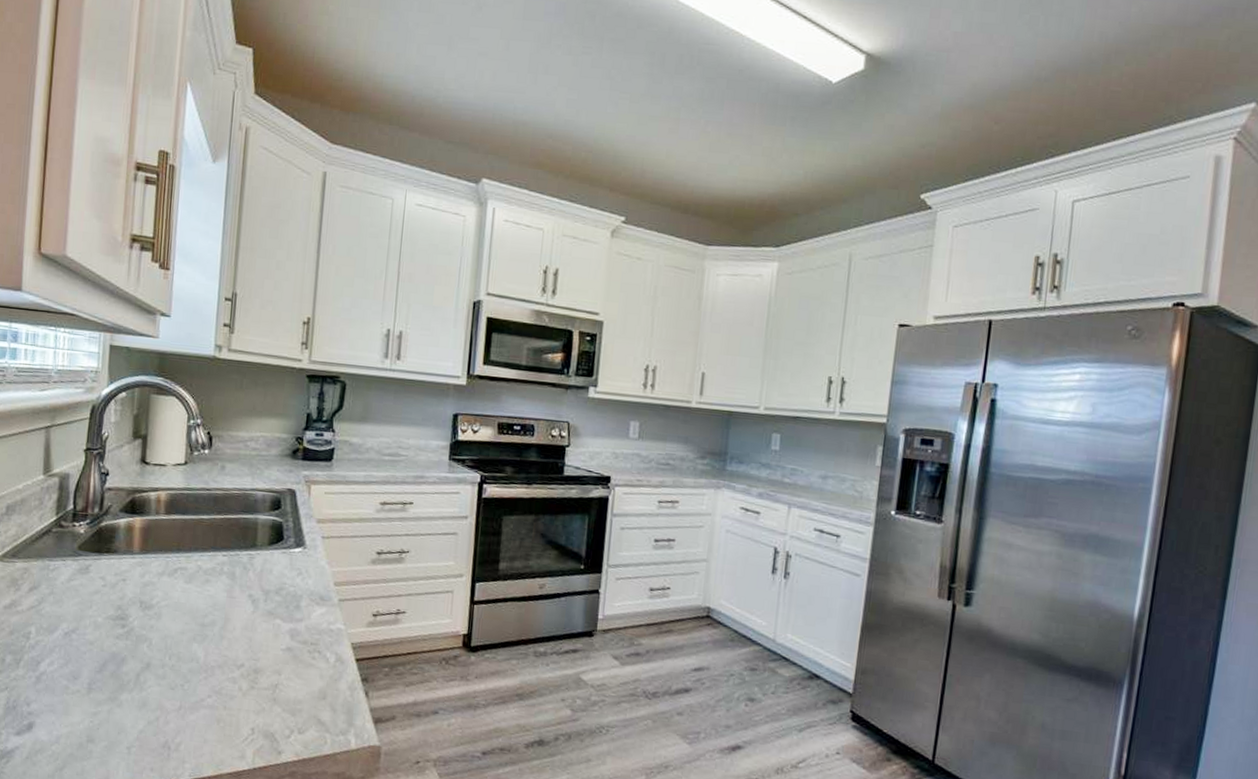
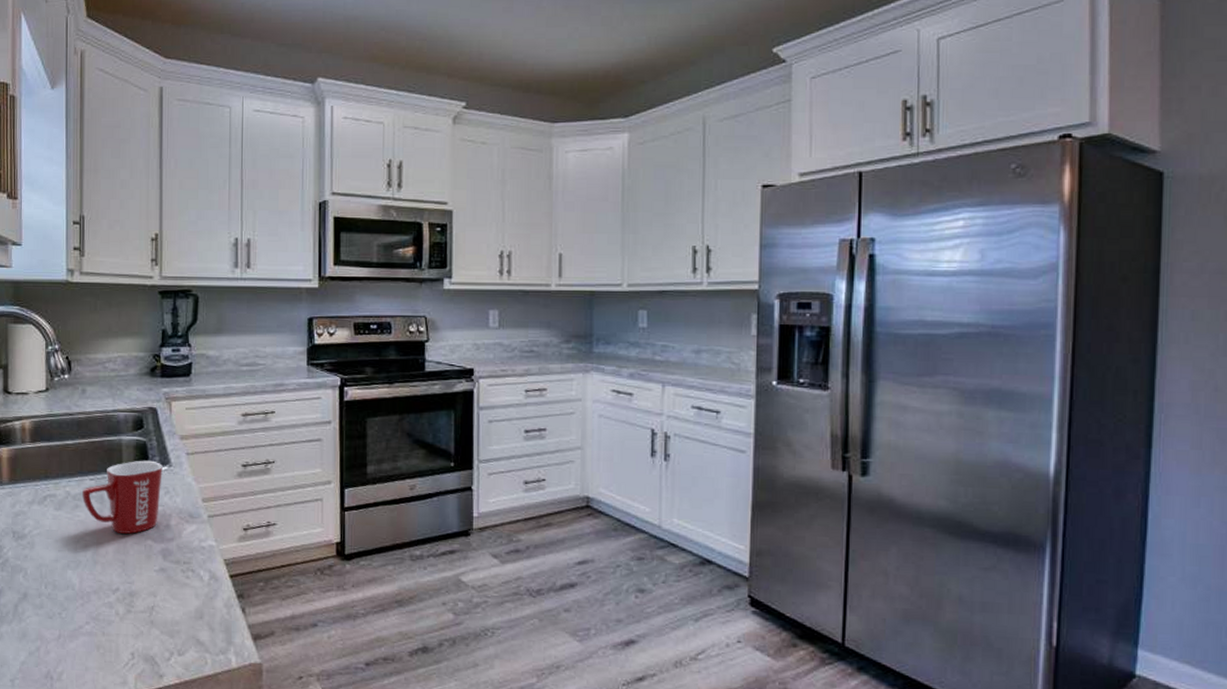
mug: none [214,540,297,612] -> present [82,460,163,534]

